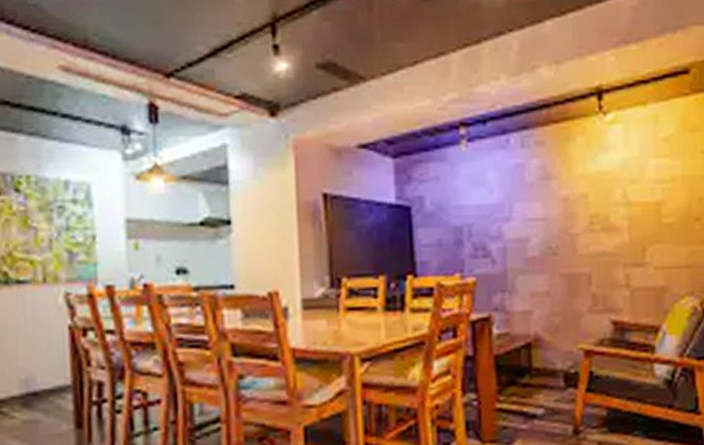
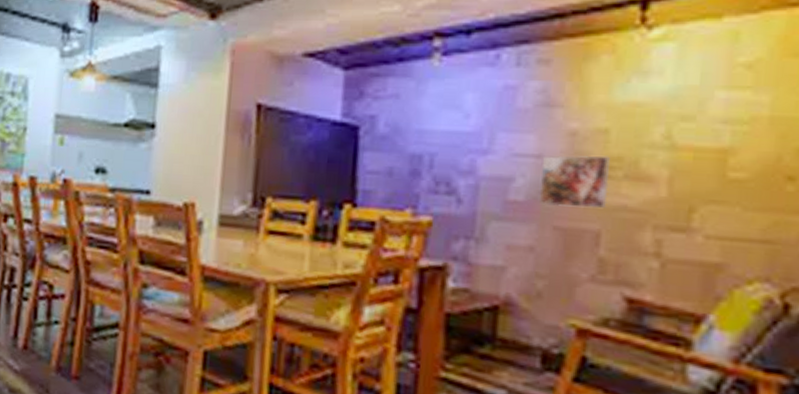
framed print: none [548,214,593,258] -> present [538,155,610,209]

